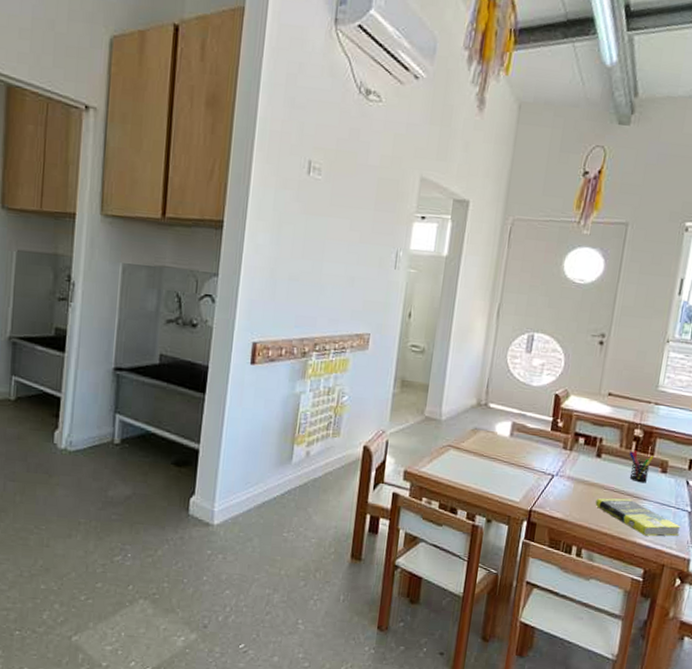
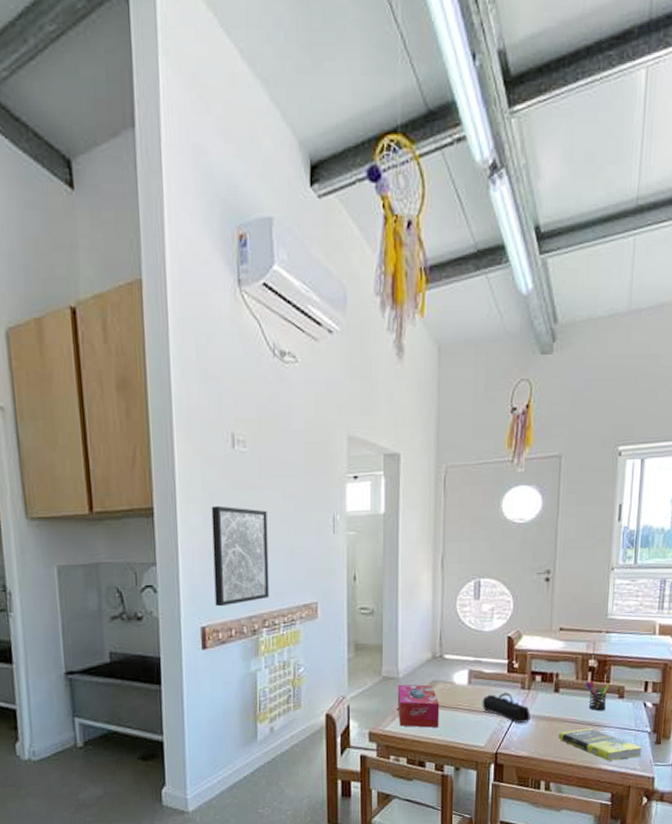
wall art: none [270,226,333,325] -> present [211,505,269,607]
tissue box: none [435,426,479,477] -> present [397,684,440,728]
pencil case: none [521,449,570,484] -> present [482,692,531,723]

